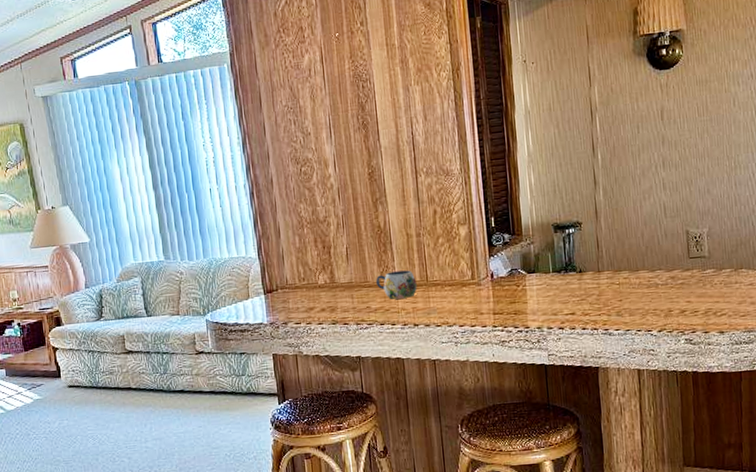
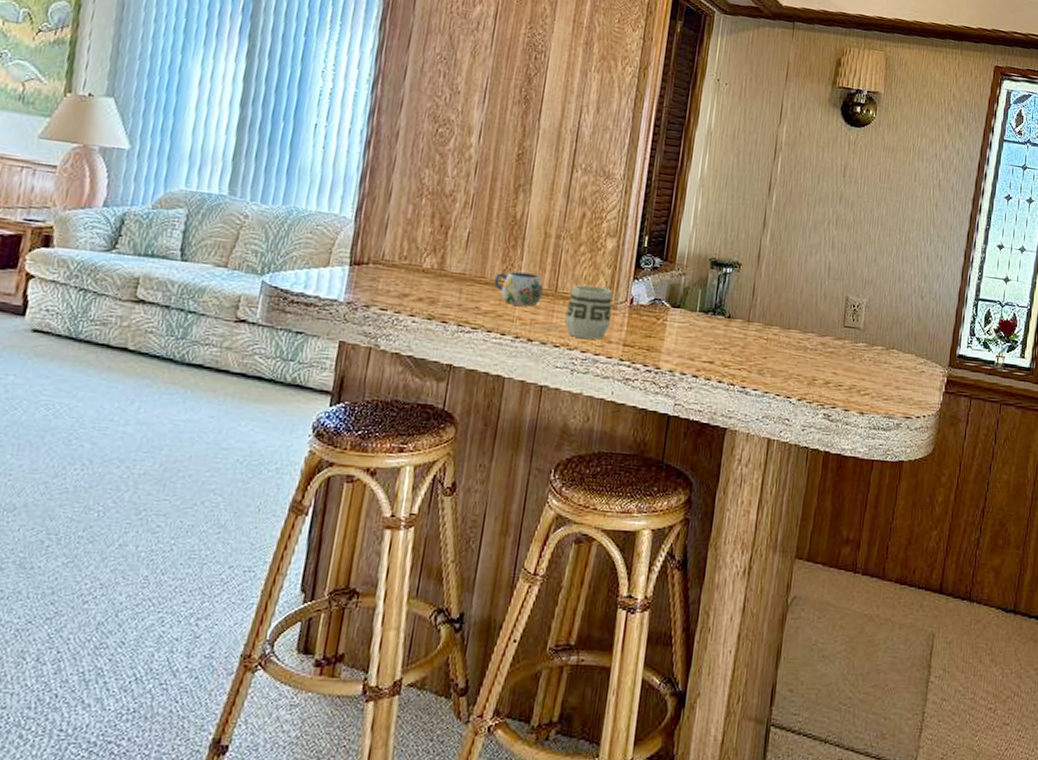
cup: none [439,269,479,315] -> present [564,285,612,339]

